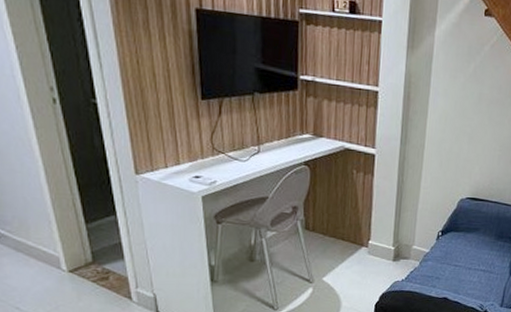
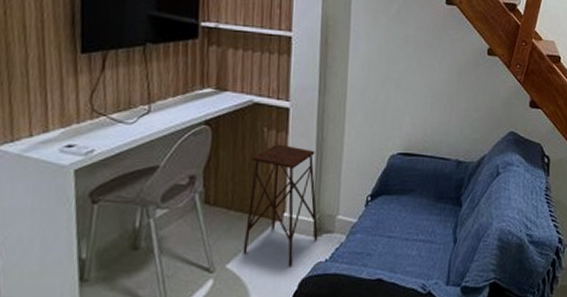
side table: none [336,184,397,284] -> present [243,144,318,268]

